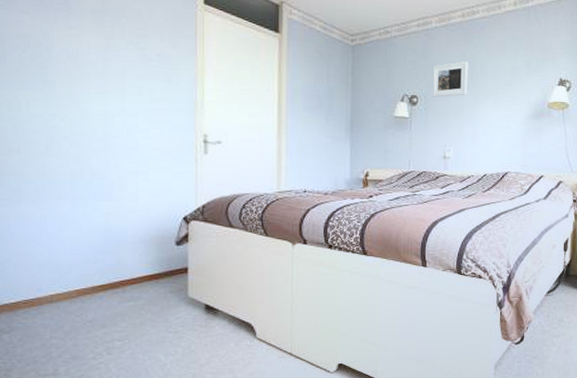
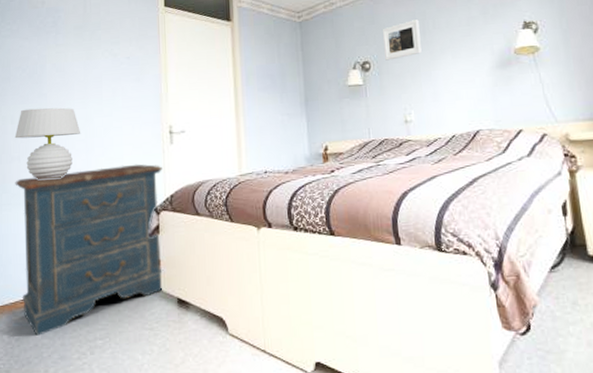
table lamp: none [13,96,99,178] -> present [14,107,81,180]
dresser: none [14,170,194,336] -> present [15,164,164,336]

